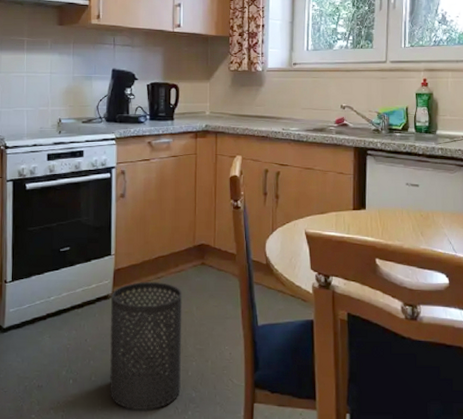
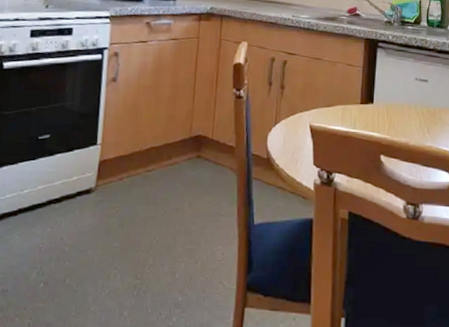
trash can: present [109,281,183,411] -> none [85,174,174,317]

